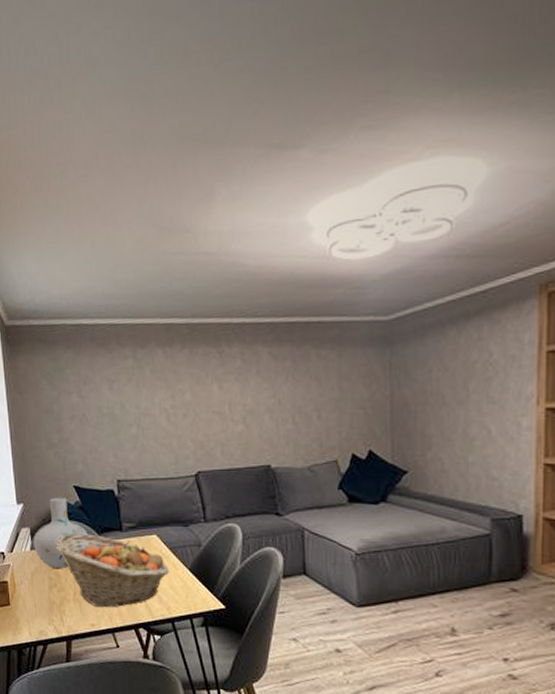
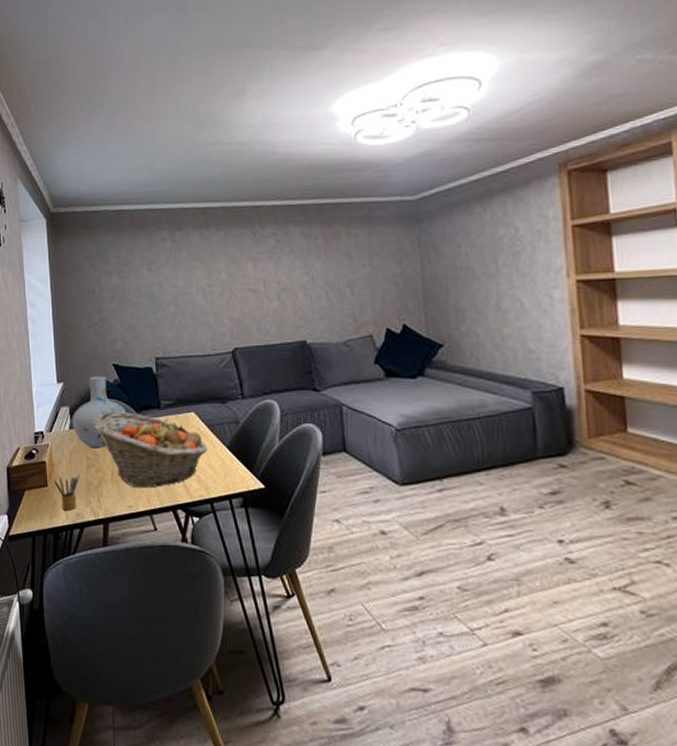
pencil box: none [17,594,42,628] -> present [55,475,79,511]

